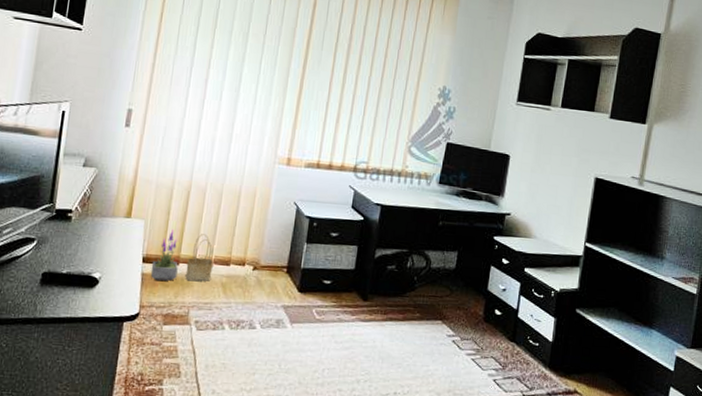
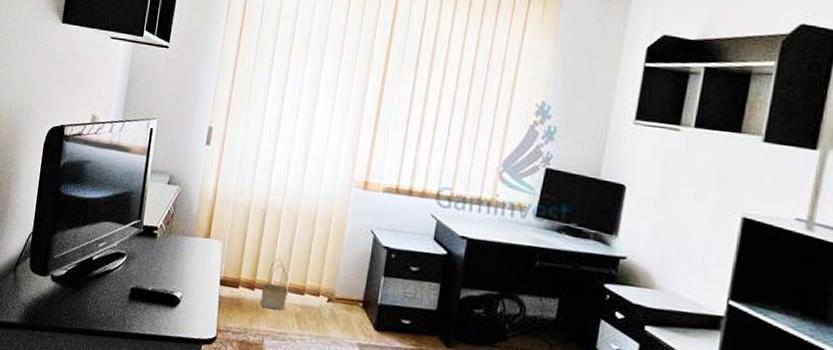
potted plant: present [150,229,178,281] -> none [227,252,254,307]

